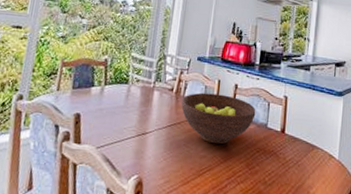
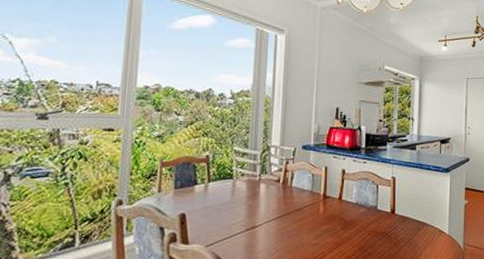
fruit bowl: present [181,92,256,145] -> none [290,181,365,231]

